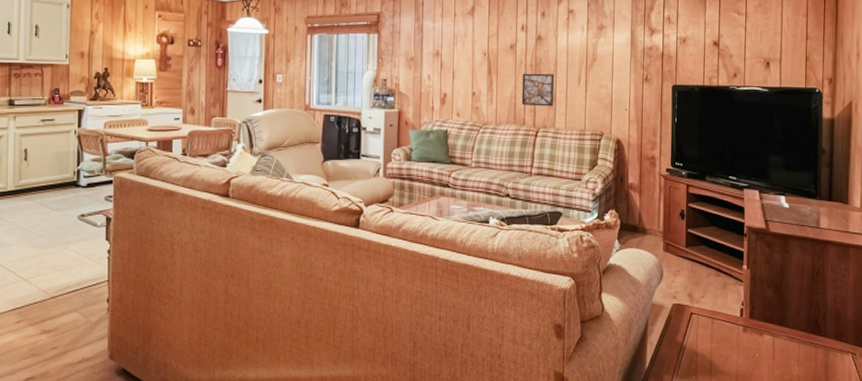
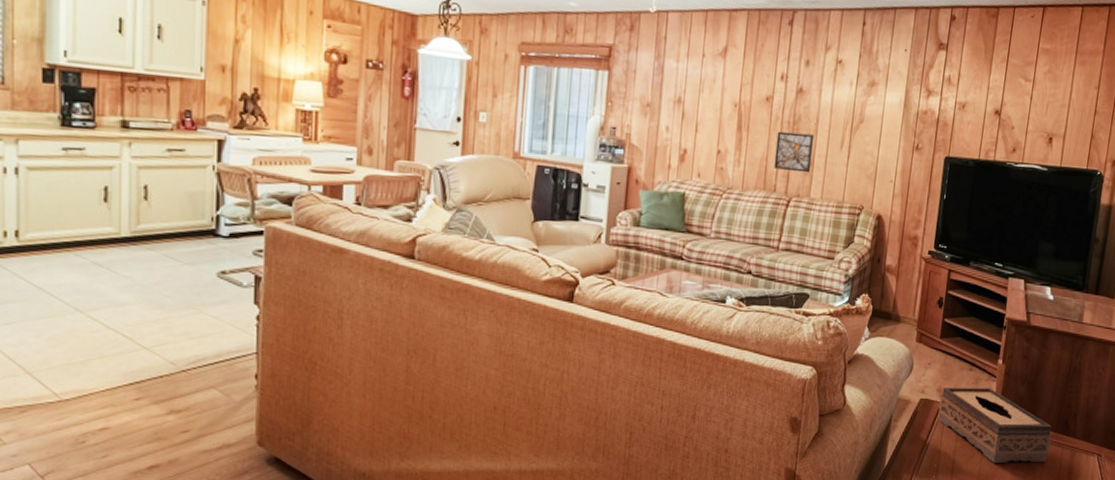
tissue box: none [691,292,804,363] -> present [938,387,1052,463]

